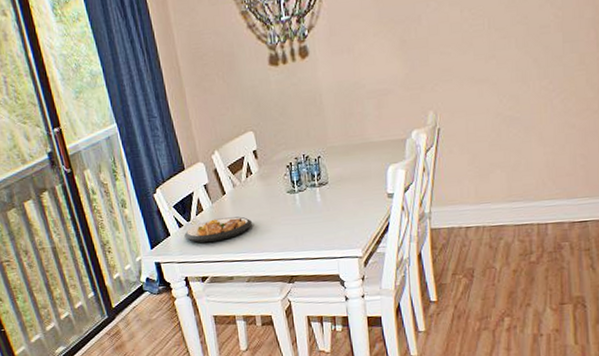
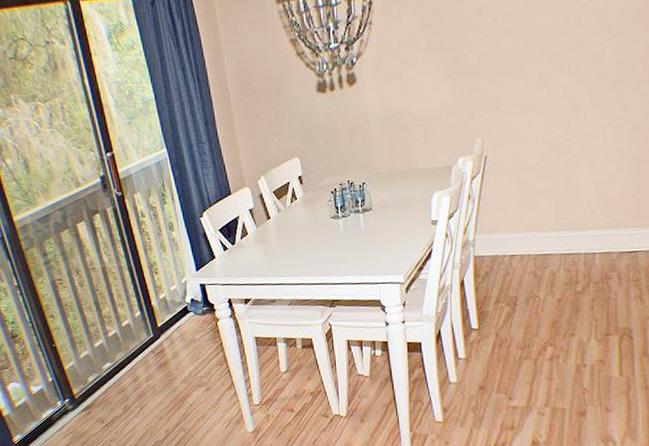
plate: present [184,216,252,243] -> none [229,241,295,266]

